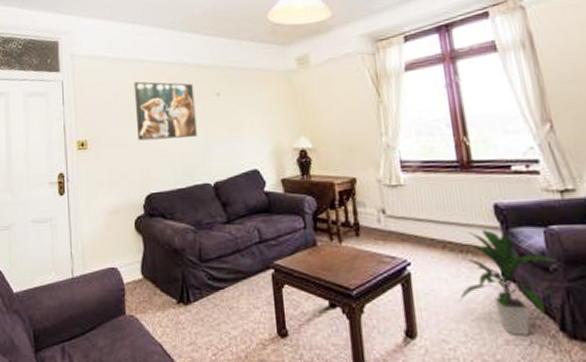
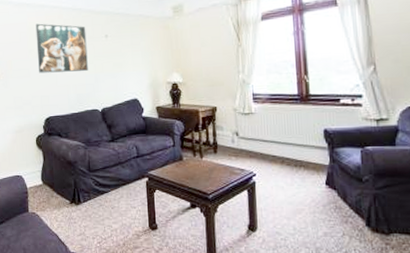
indoor plant: present [459,230,556,335] -> none [292,149,368,229]

